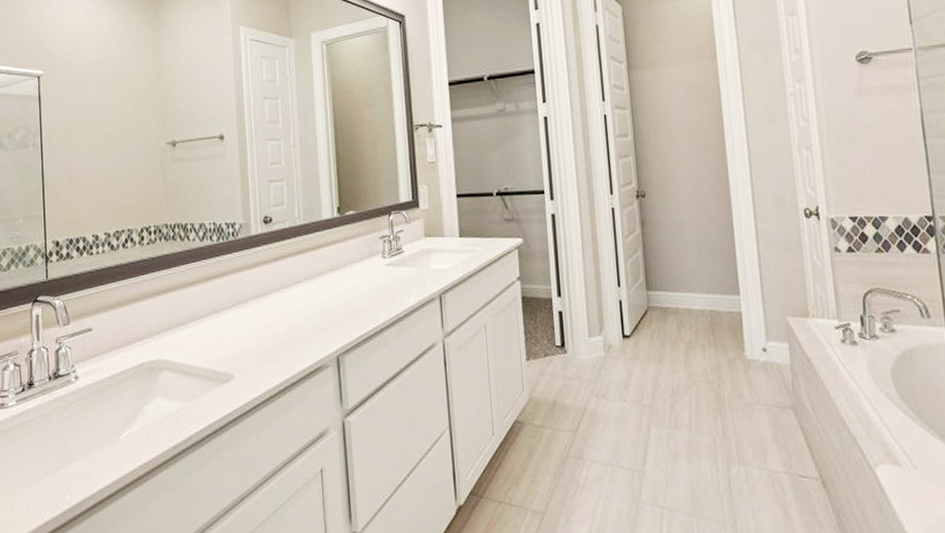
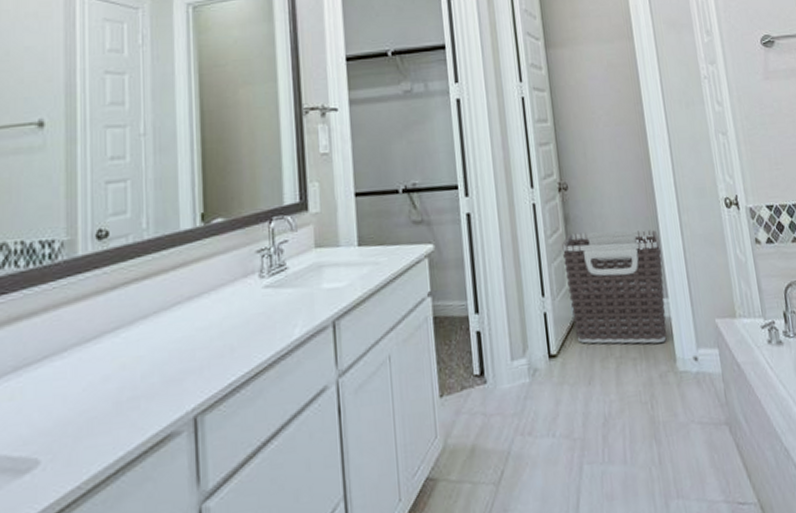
clothes hamper: none [638,234,737,334] -> present [562,229,667,344]

